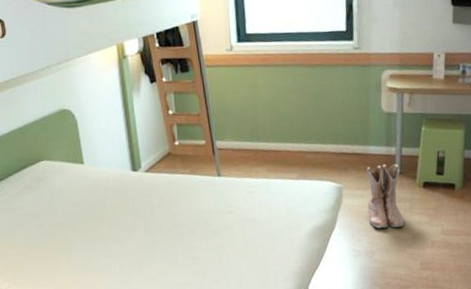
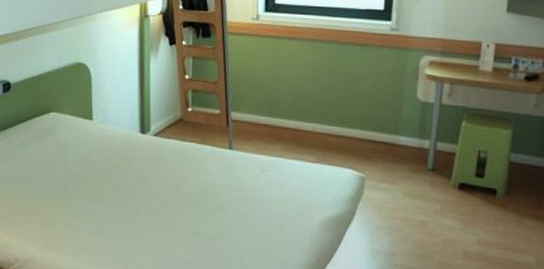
boots: present [366,164,405,229] -> none [392,157,434,230]

